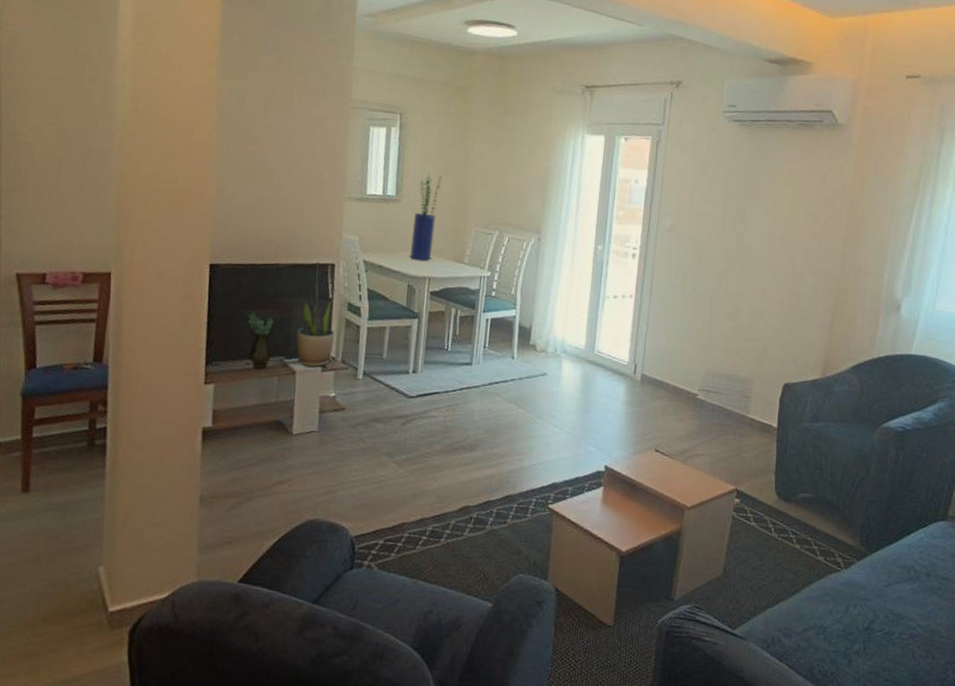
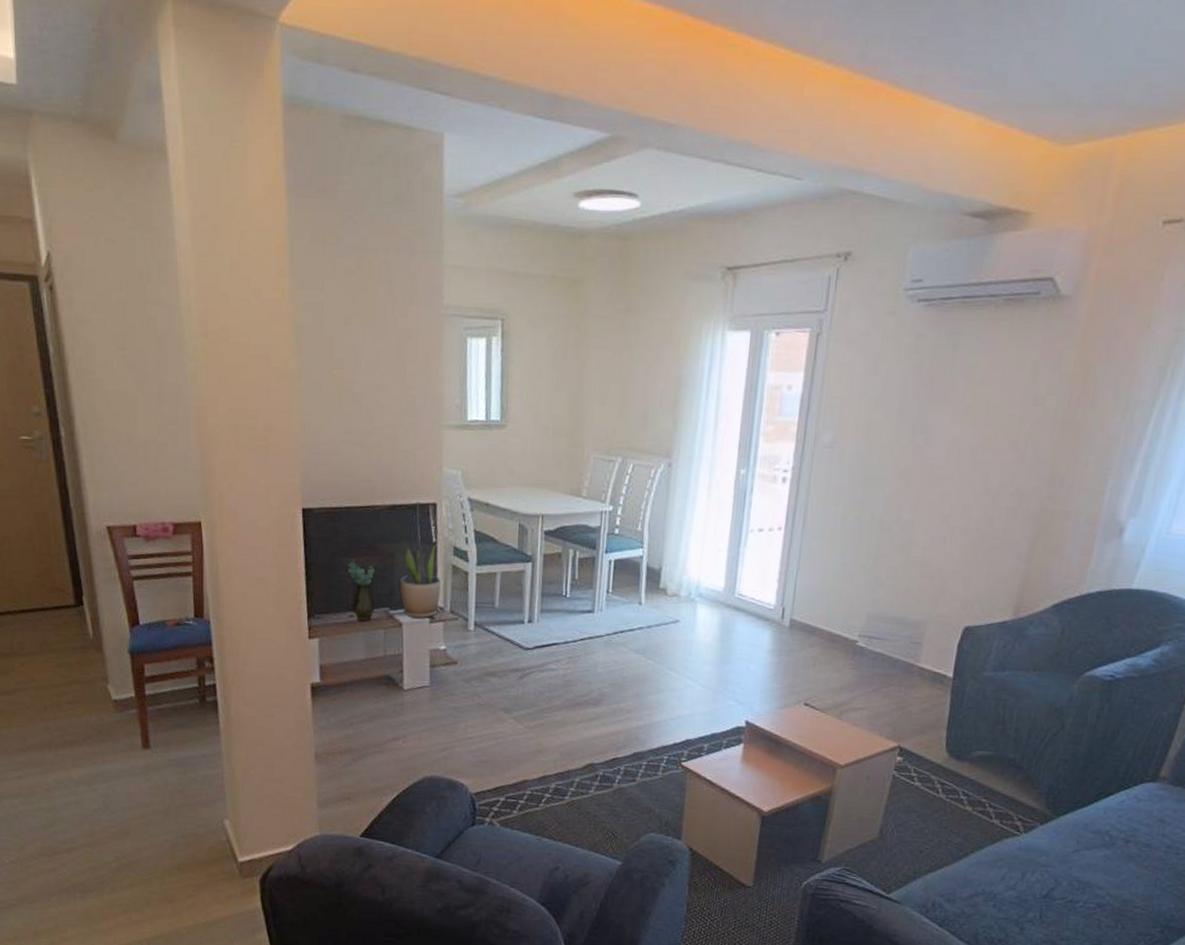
vase: present [409,175,442,262] -> none [519,393,553,498]

